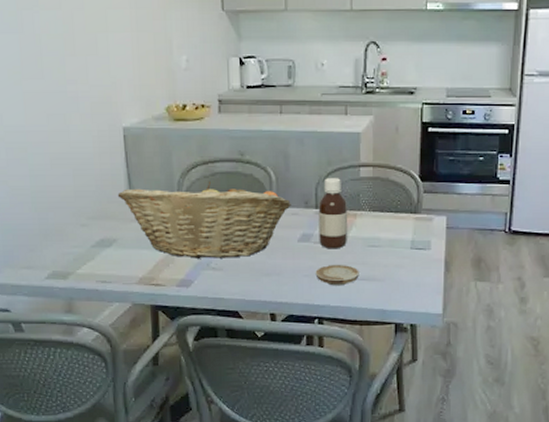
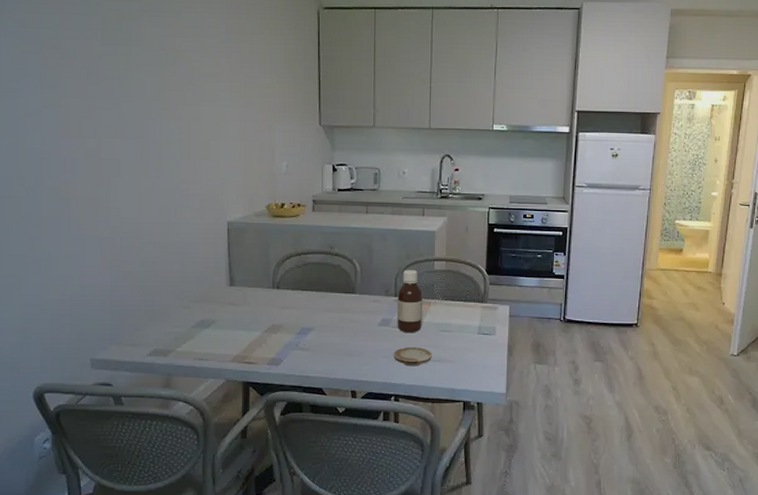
fruit basket: present [117,181,291,259] -> none [219,270,373,340]

